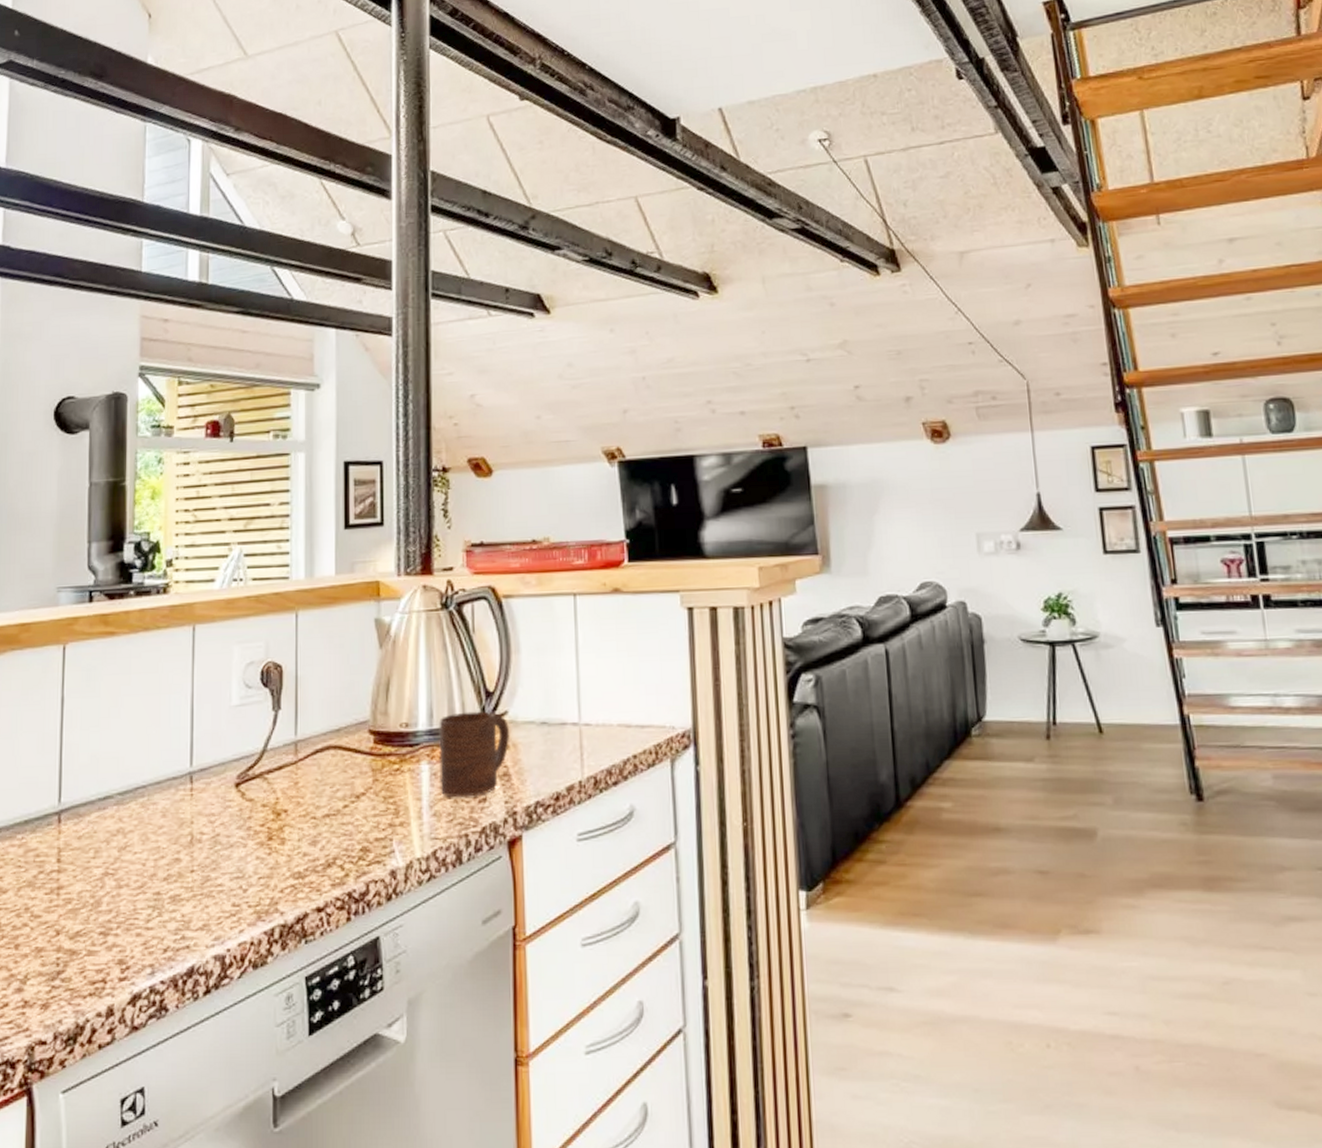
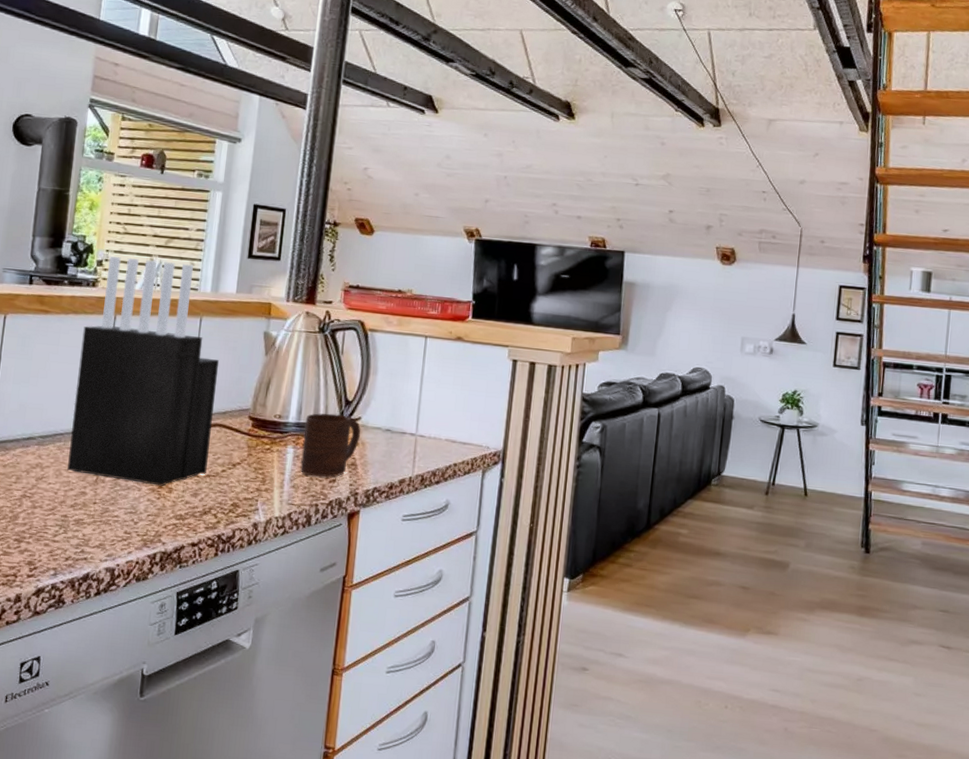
knife block: none [154,547,325,837] -> present [67,256,220,486]

